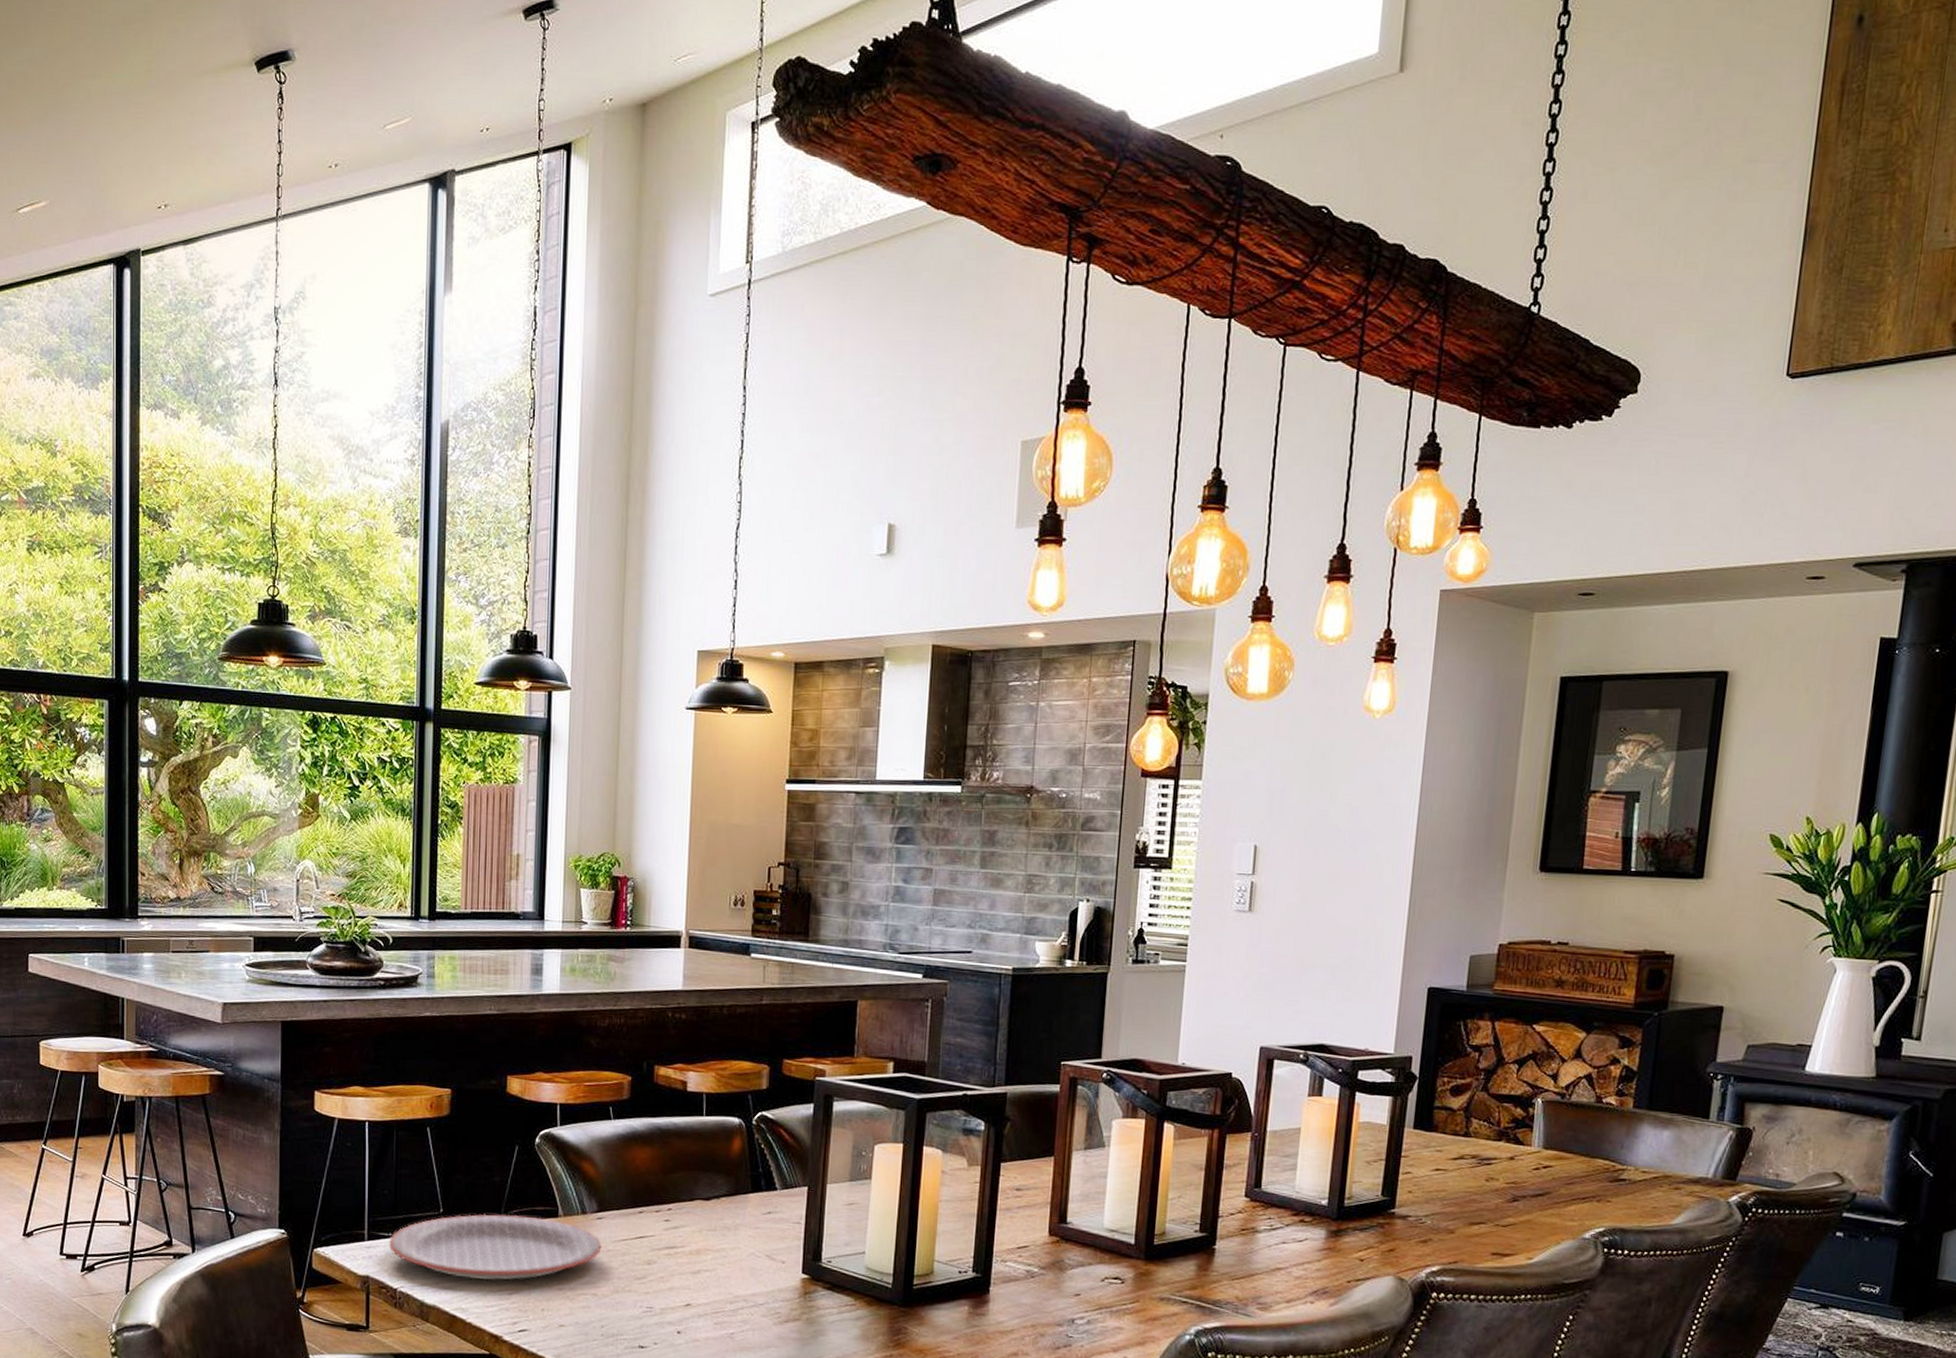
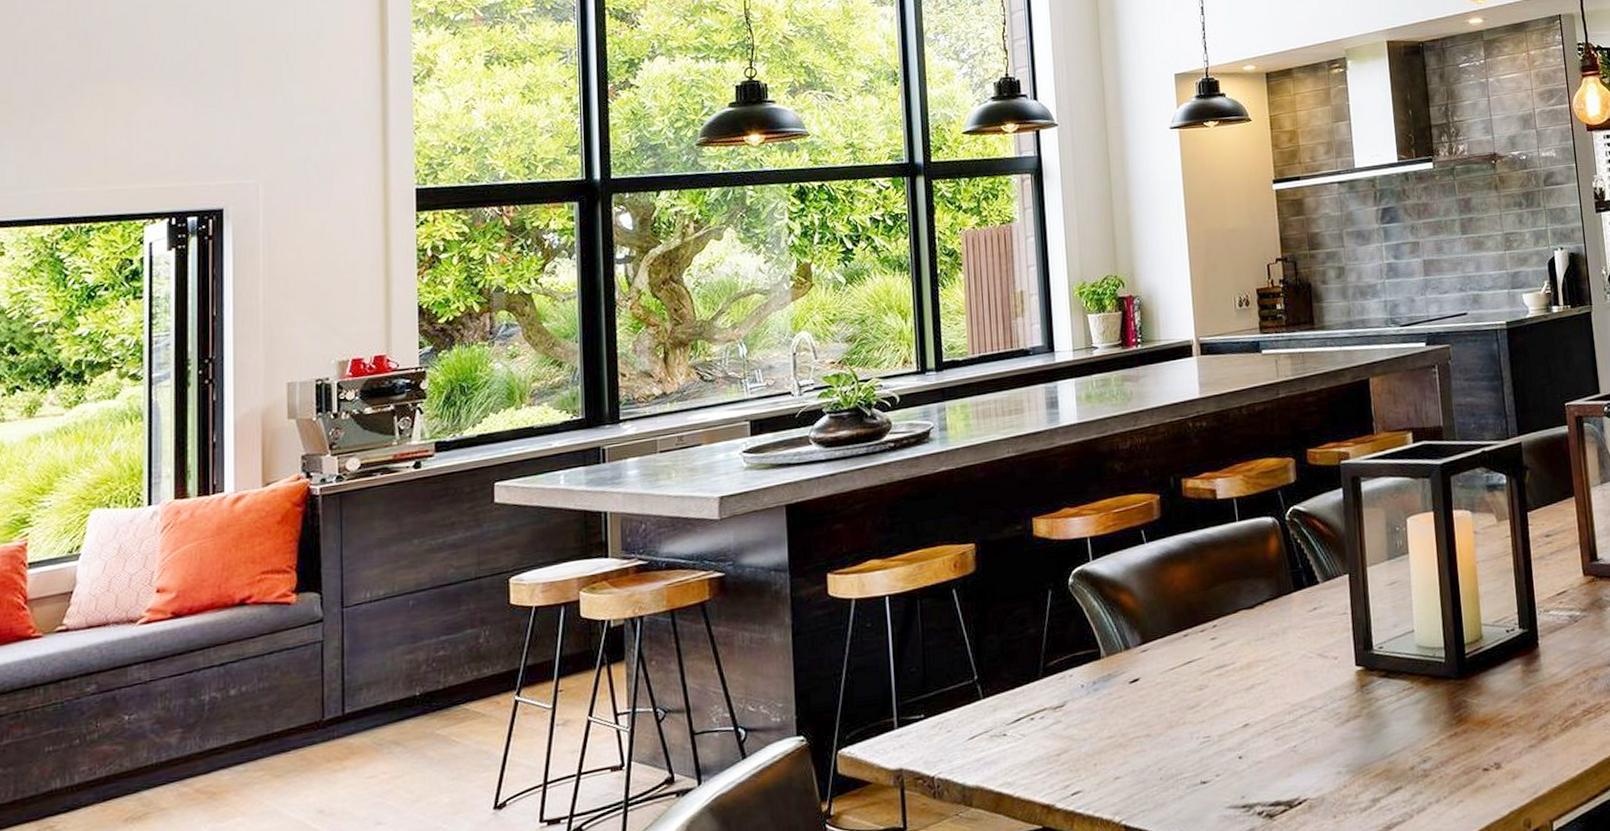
plate: present [389,1214,602,1281] -> none [922,662,1150,749]

